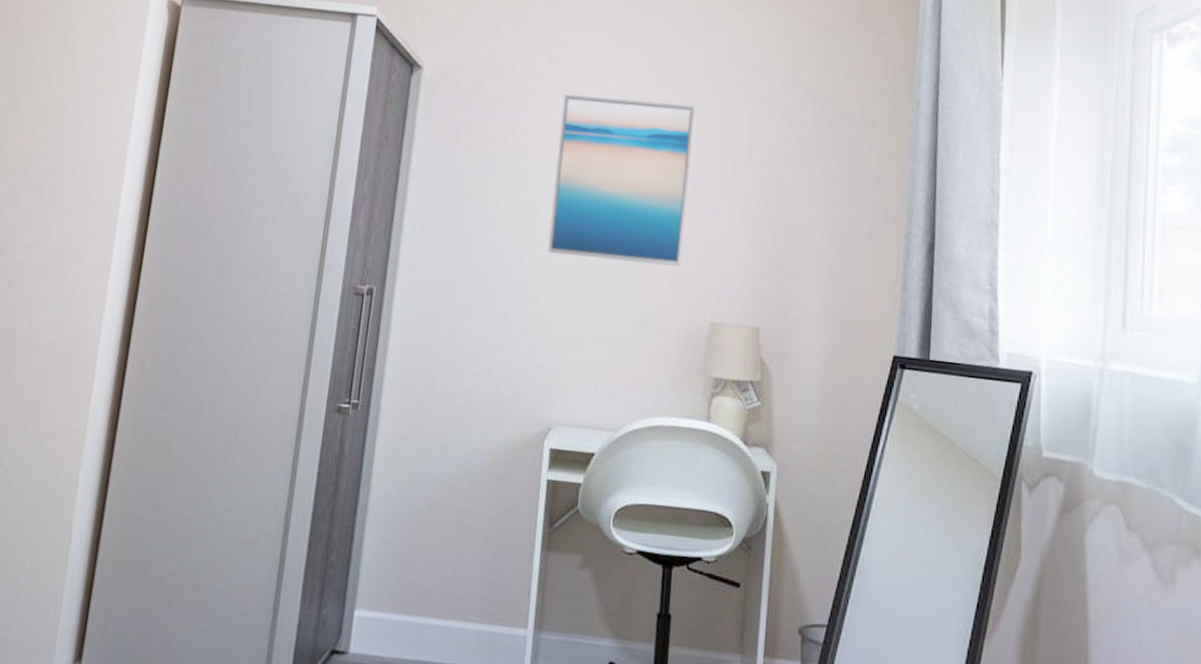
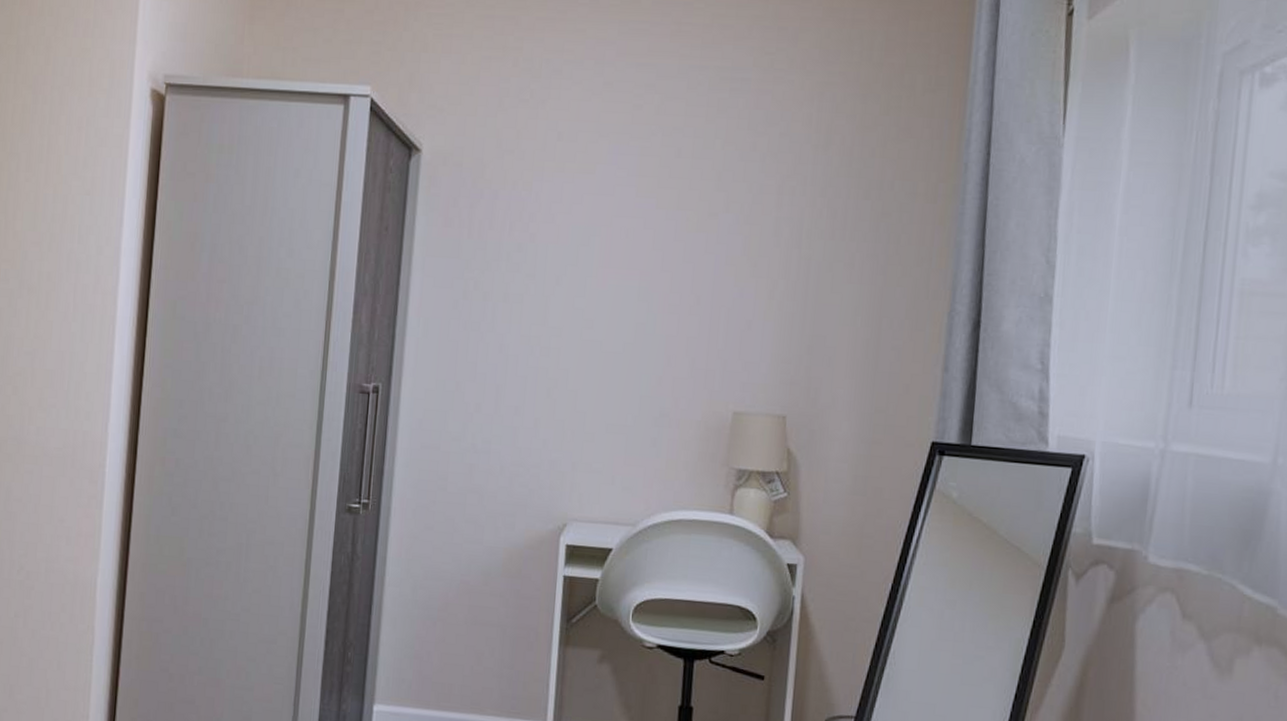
wall art: present [548,94,695,267] -> none [560,172,716,354]

